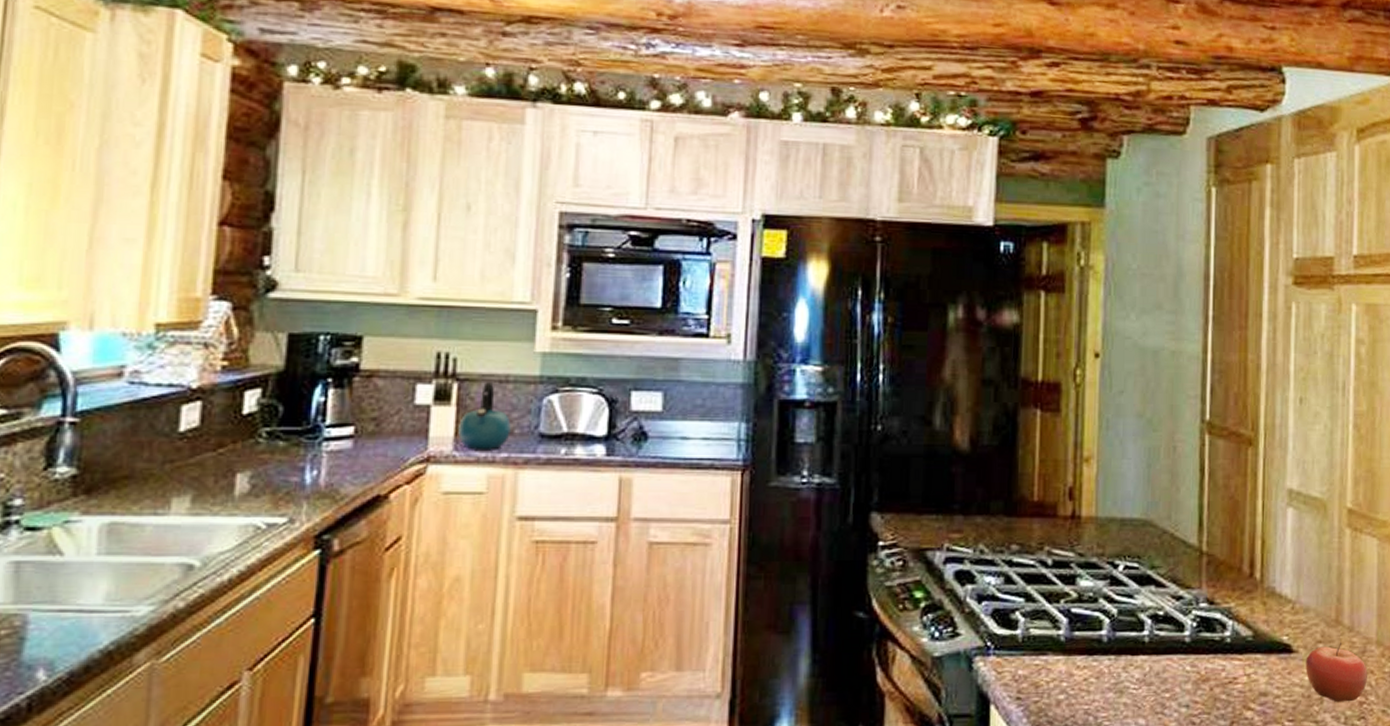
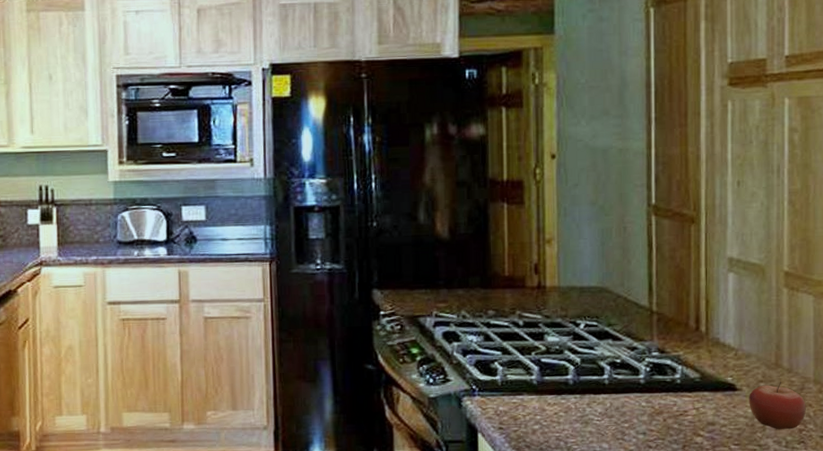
kettle: present [458,382,511,450] -> none [60,205,97,255]

